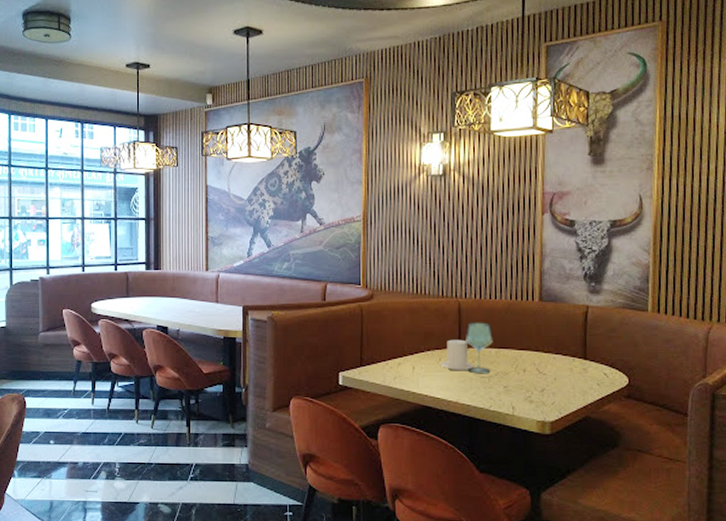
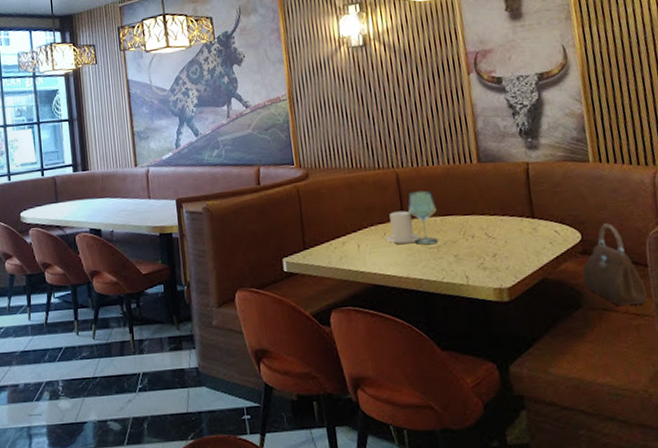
handbag: none [624,371,682,451] -> present [582,223,648,306]

